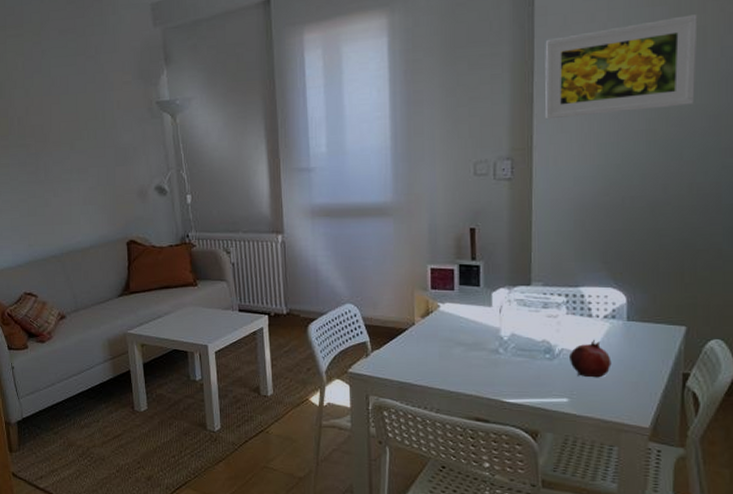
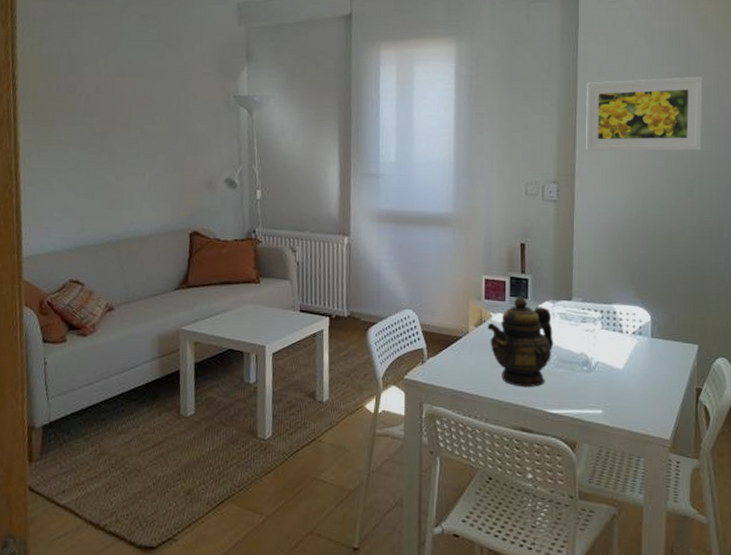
teapot: none [435,284,511,378] -> present [487,296,554,388]
fruit: present [570,339,612,378] -> none [604,353,639,391]

